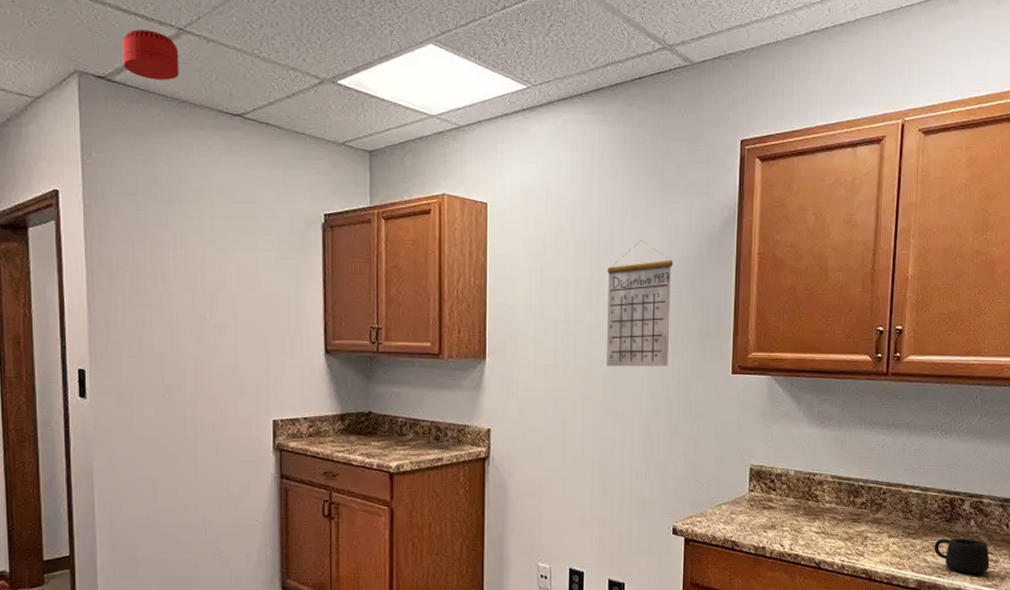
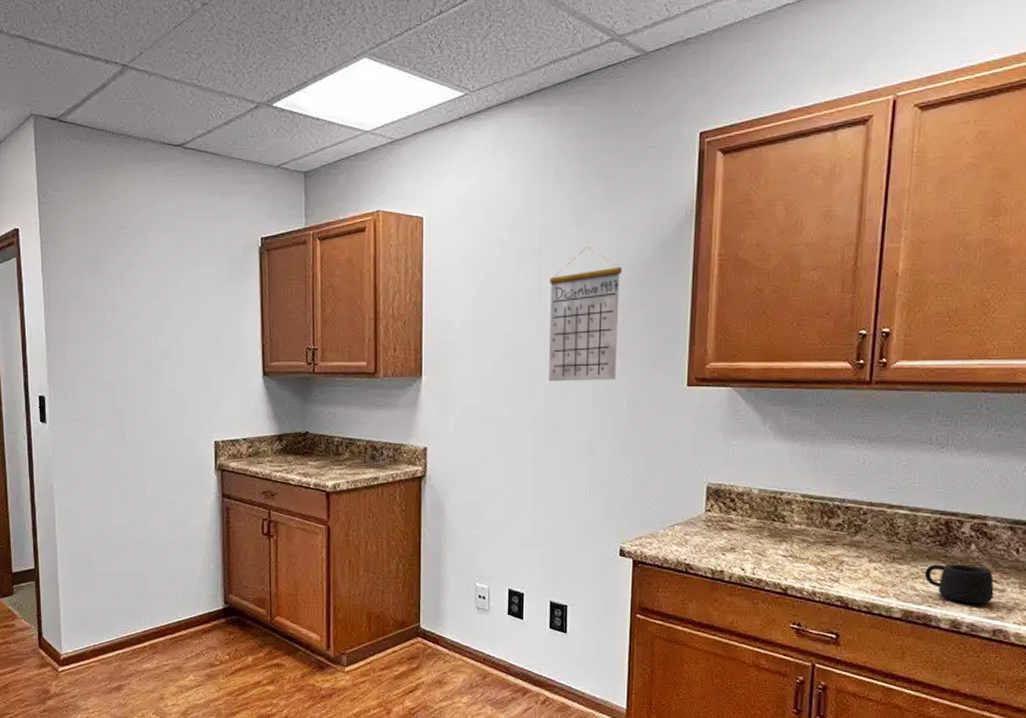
smoke detector: present [122,29,179,80] -> none [72,69,124,117]

